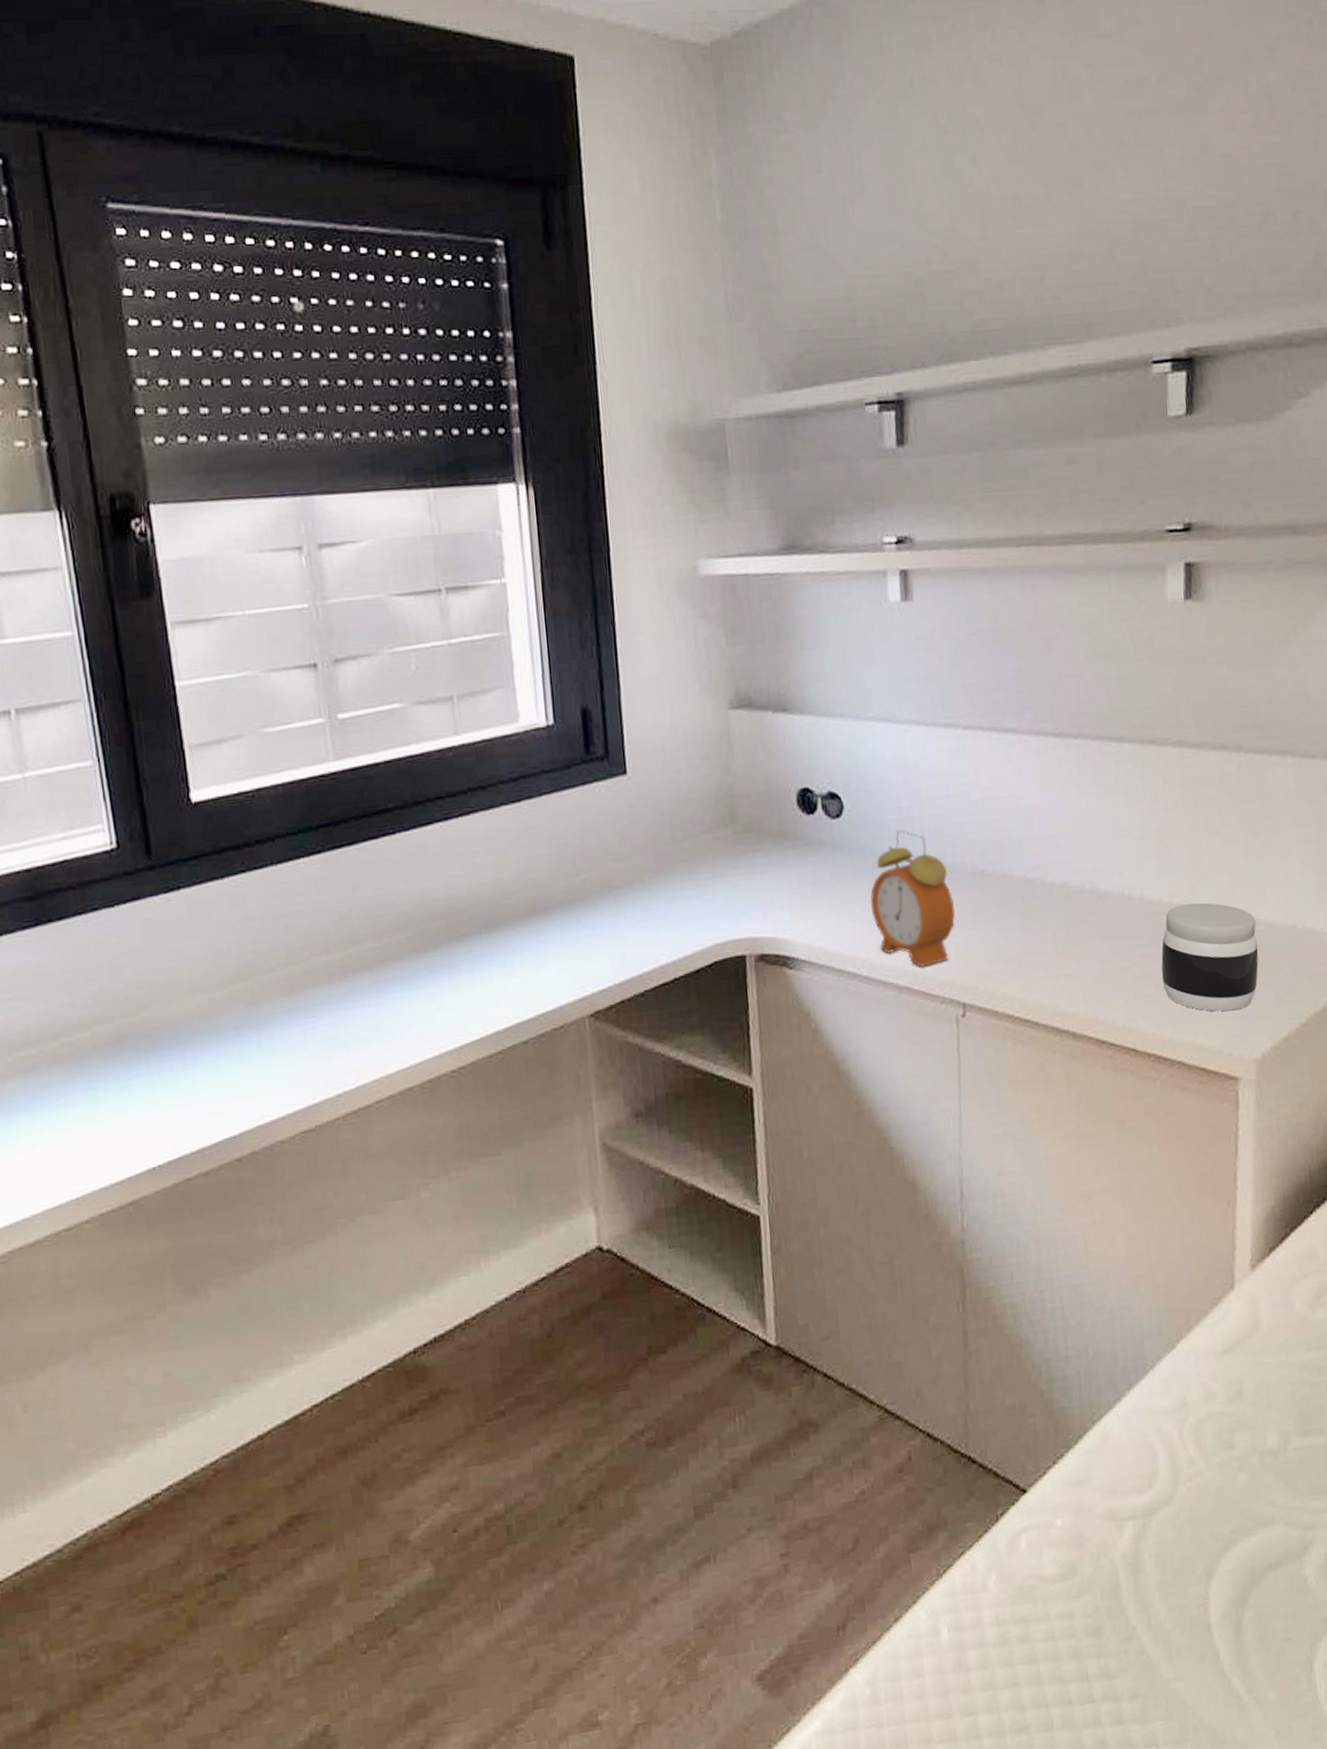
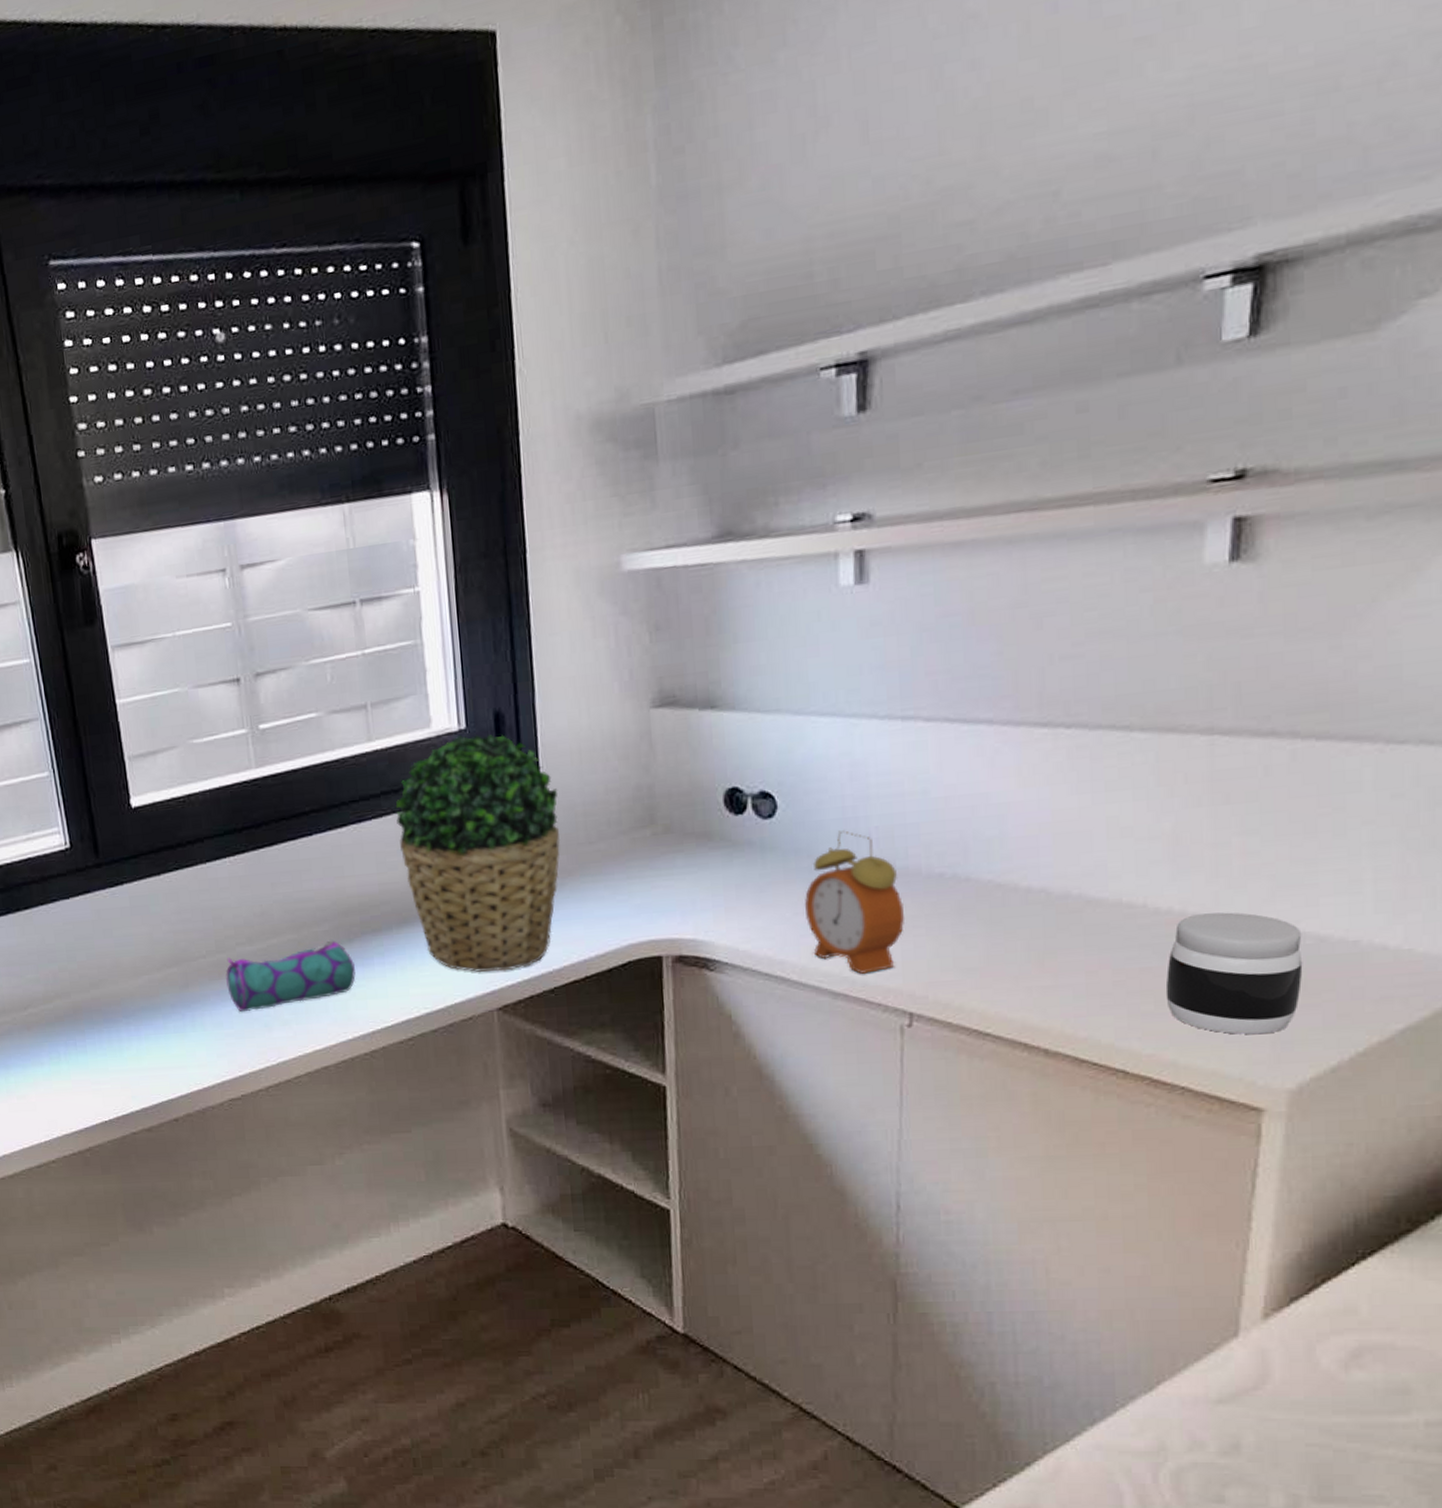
pencil case: none [298,947,442,1032] -> present [225,940,356,1013]
potted plant: none [484,731,648,978] -> present [396,734,561,973]

